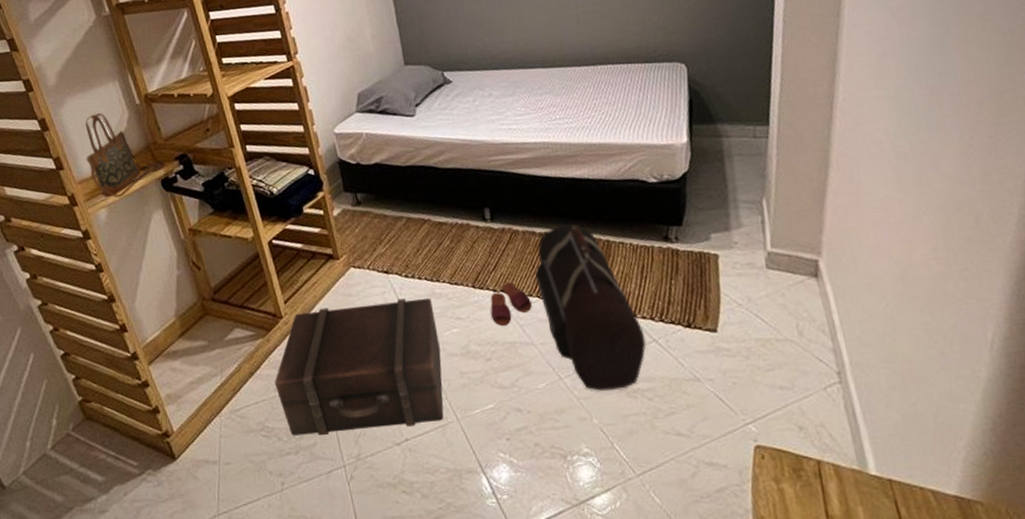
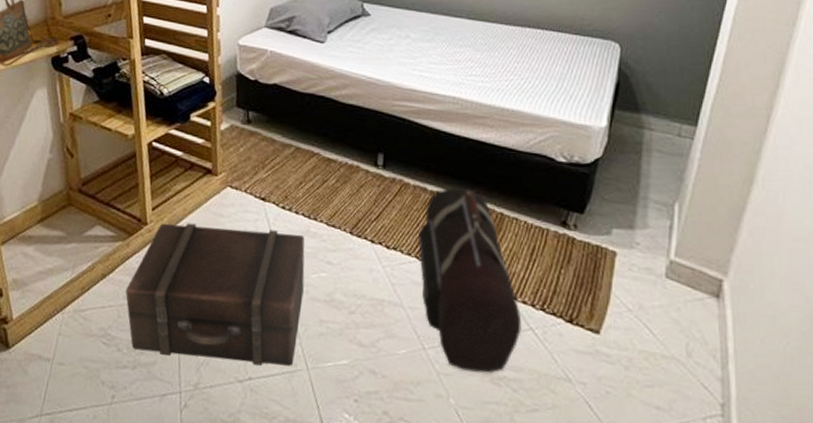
slippers: present [491,282,532,326] -> none [364,236,409,280]

